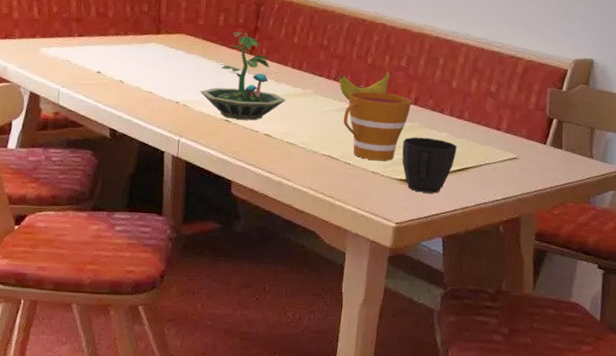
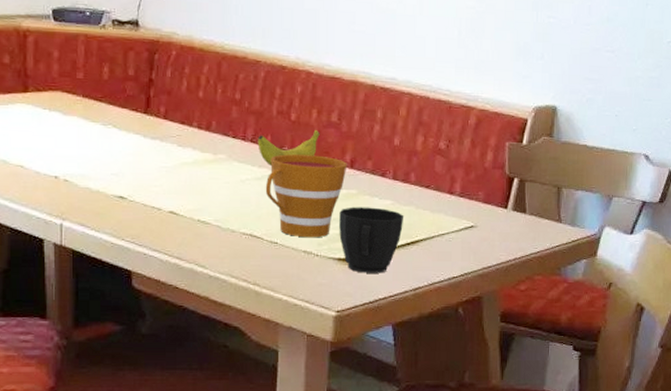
terrarium: present [200,31,286,121] -> none [84,86,194,196]

